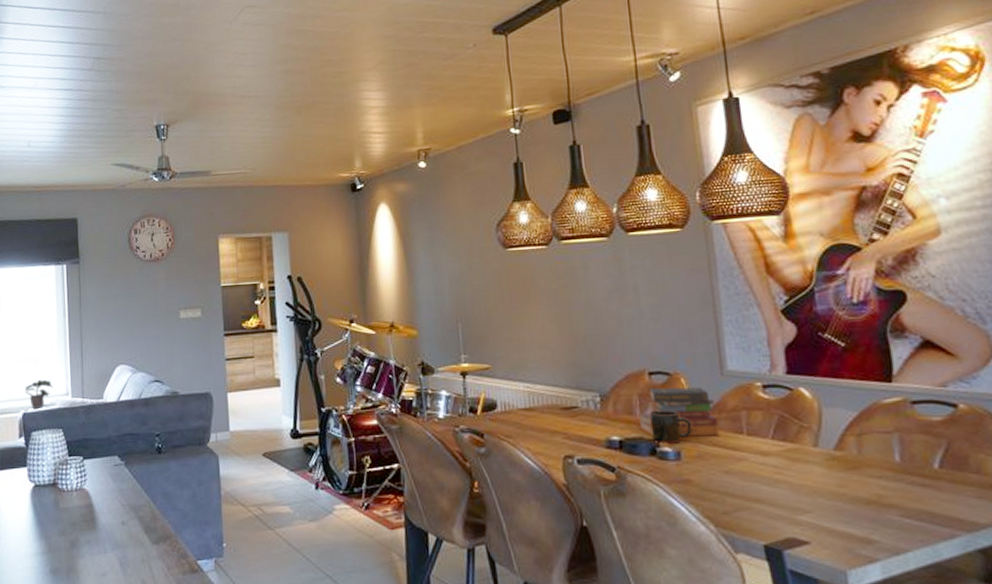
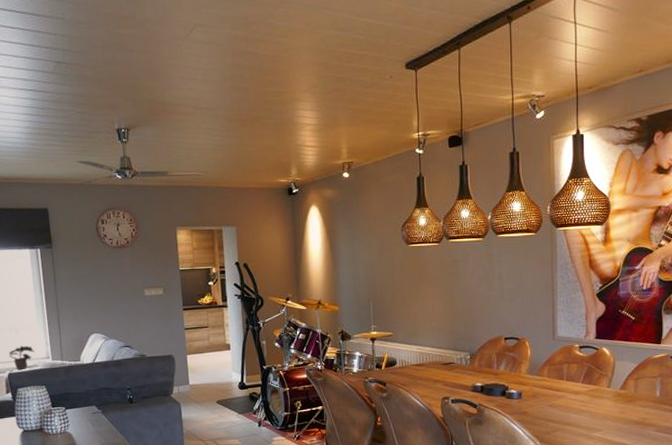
books: present [638,387,720,437] -> none [495,348,549,383]
mug: present [649,410,692,444] -> none [503,364,530,388]

